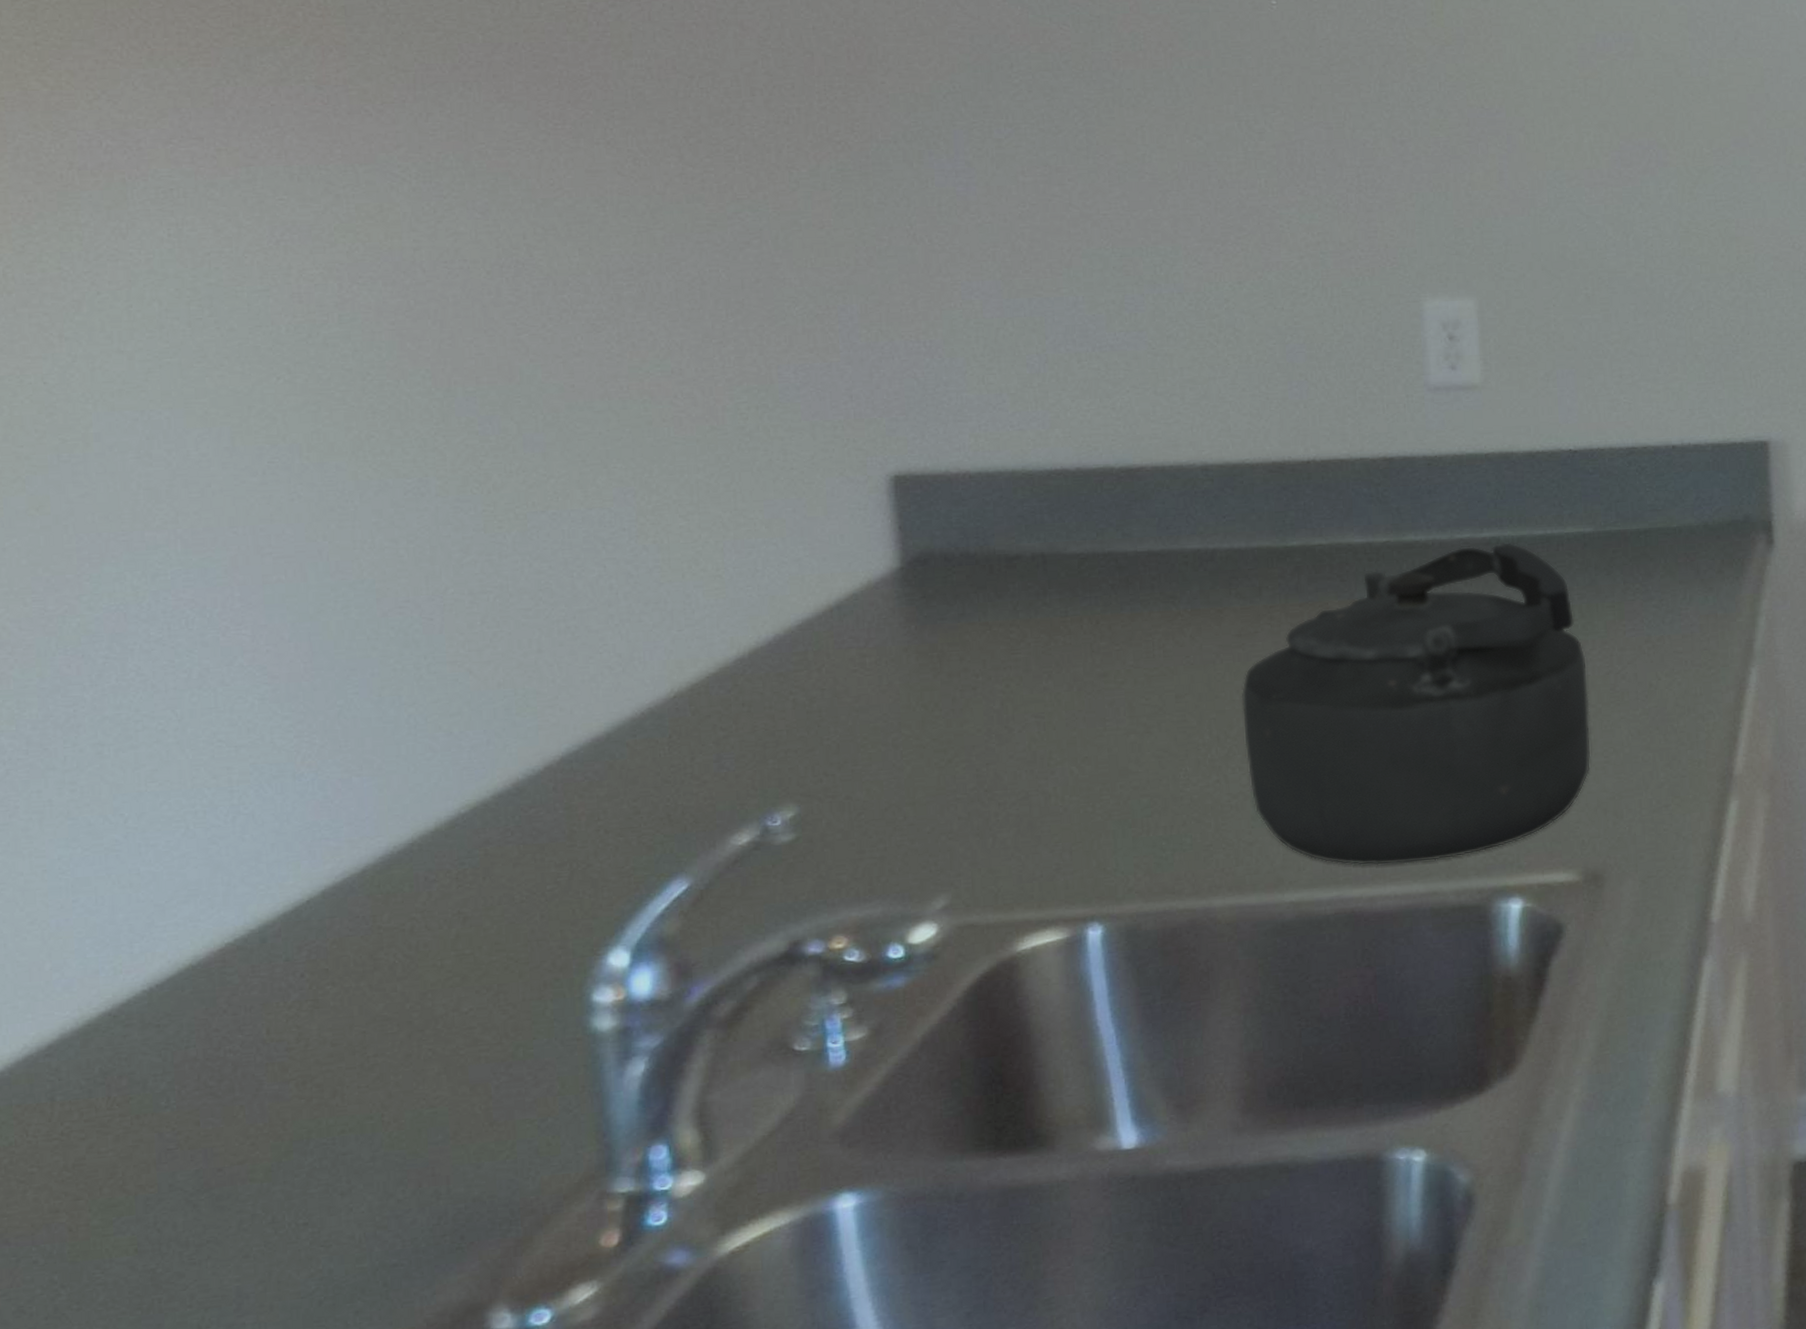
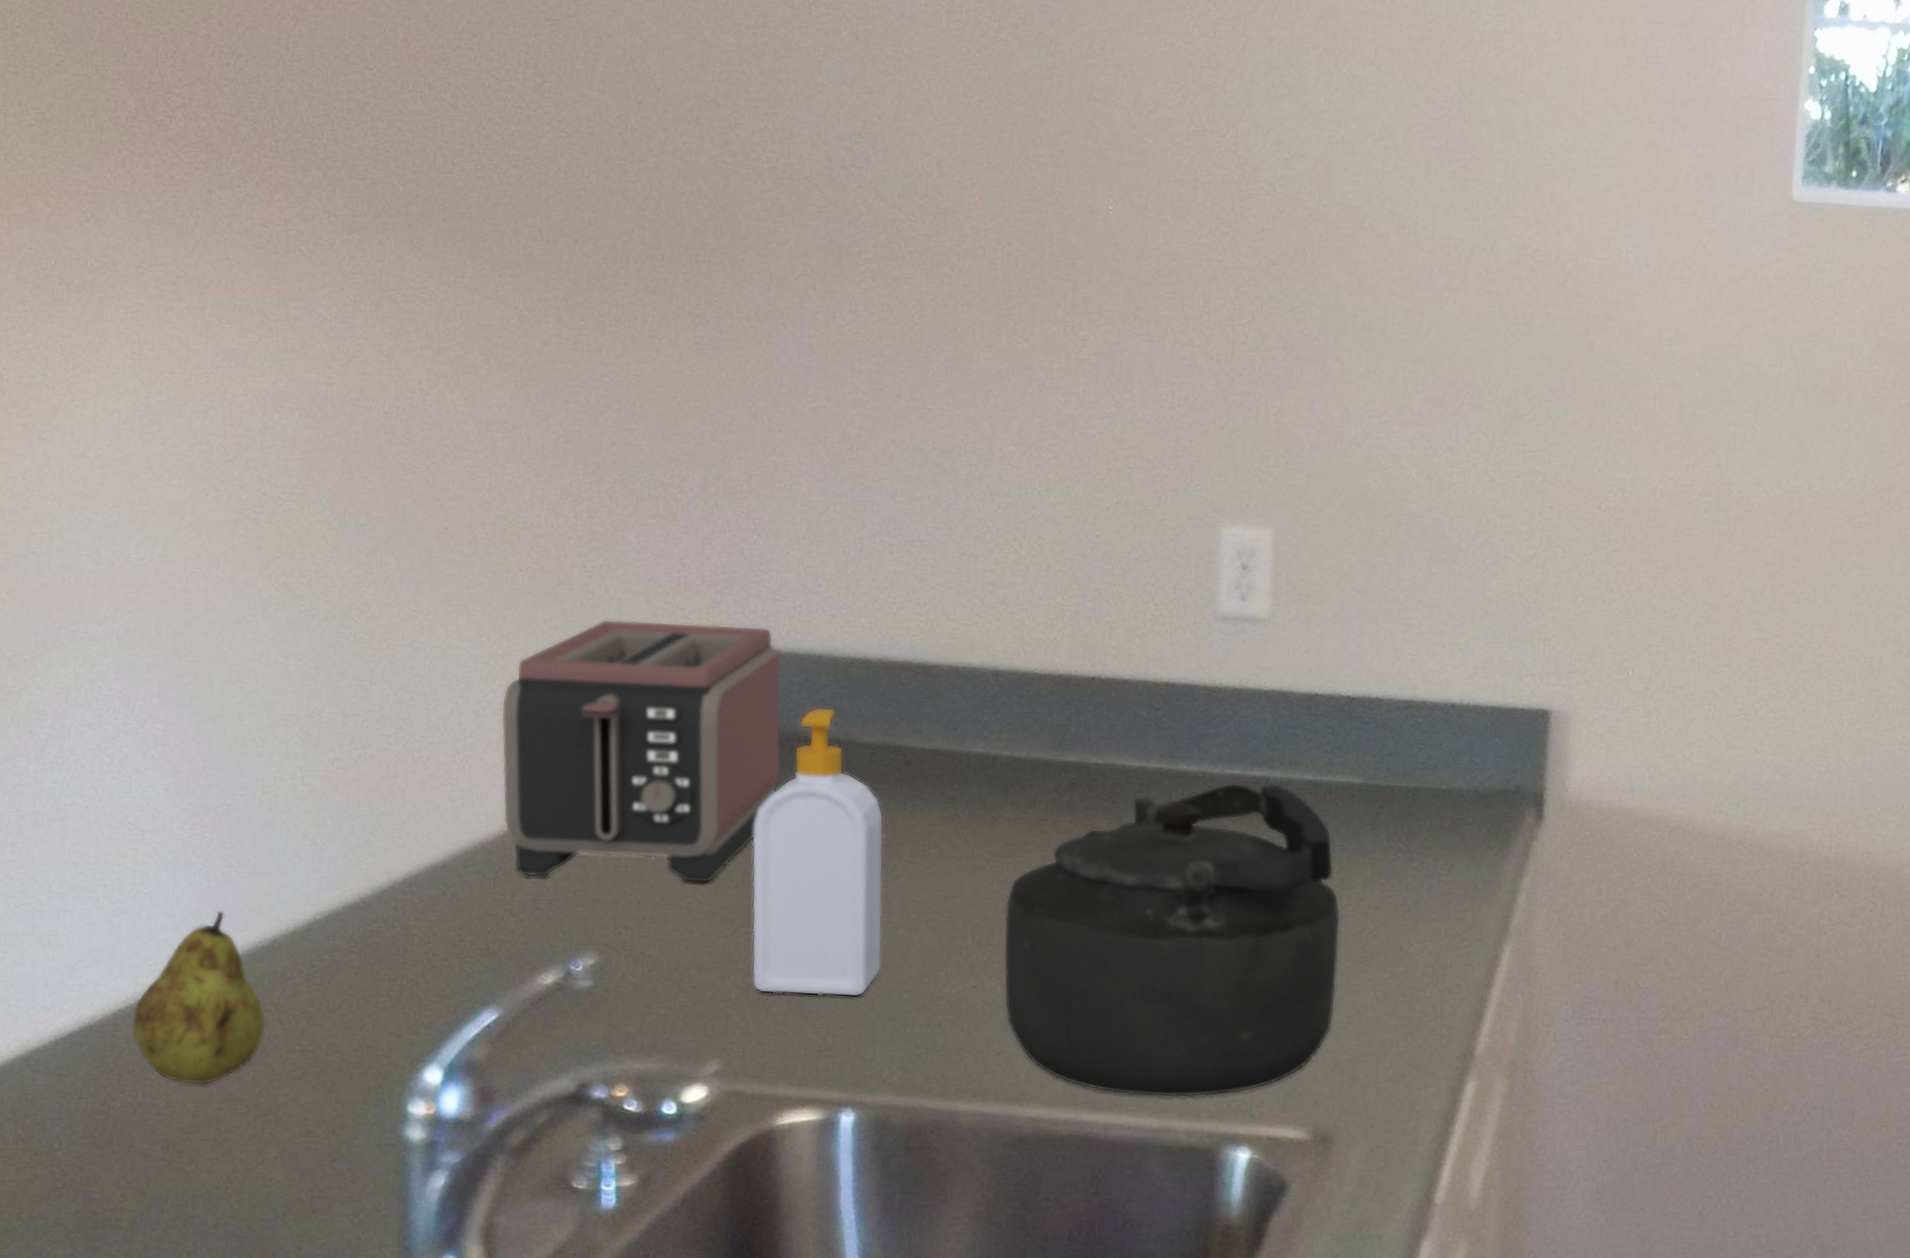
fruit: none [244,819,413,1013] -> present [131,910,267,1086]
toaster: none [657,449,982,736] -> present [501,619,782,884]
soap bottle: none [958,524,1115,819] -> present [751,707,884,997]

